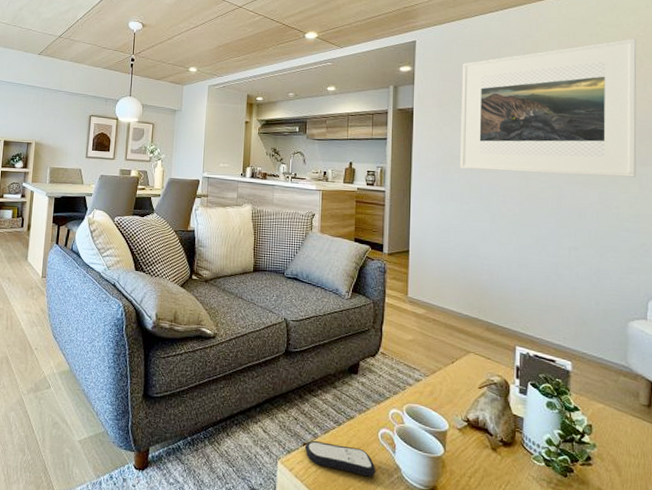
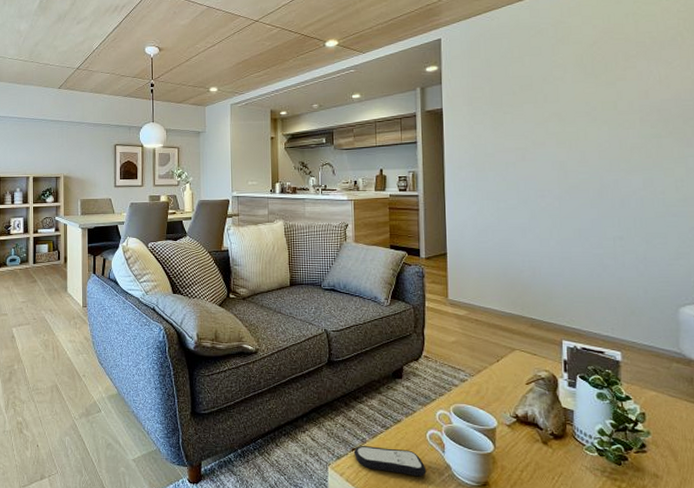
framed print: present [459,38,637,177] -> none [491,14,682,167]

